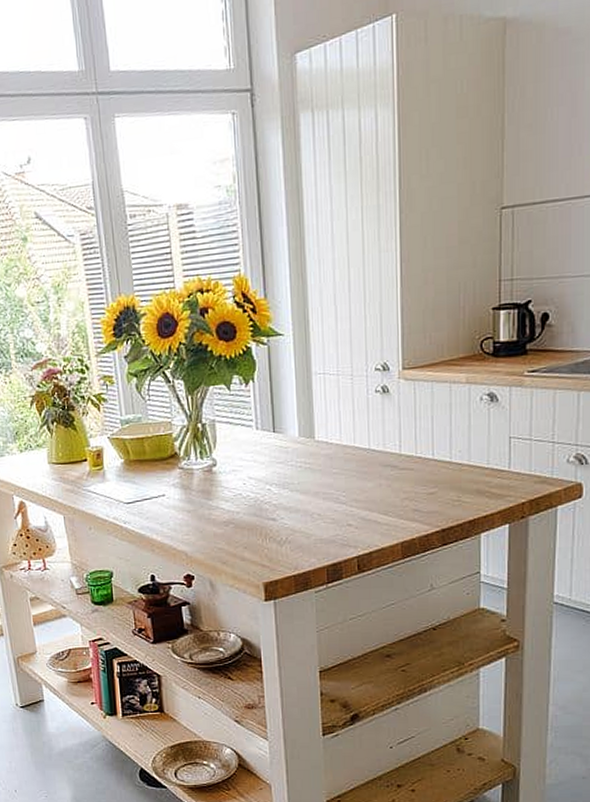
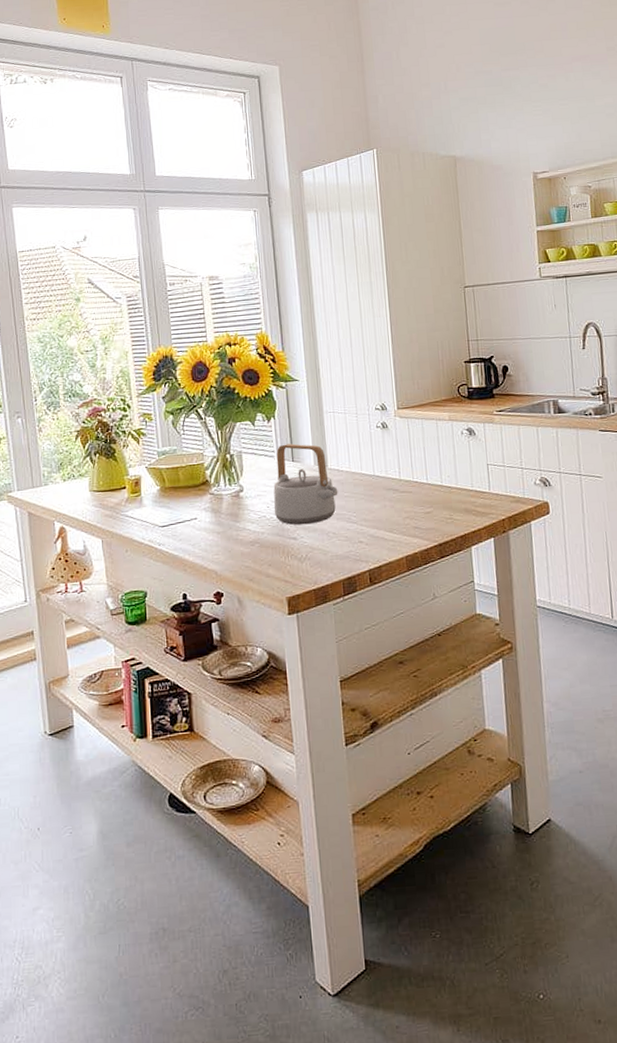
teapot: none [251,411,326,505] -> present [273,443,338,525]

